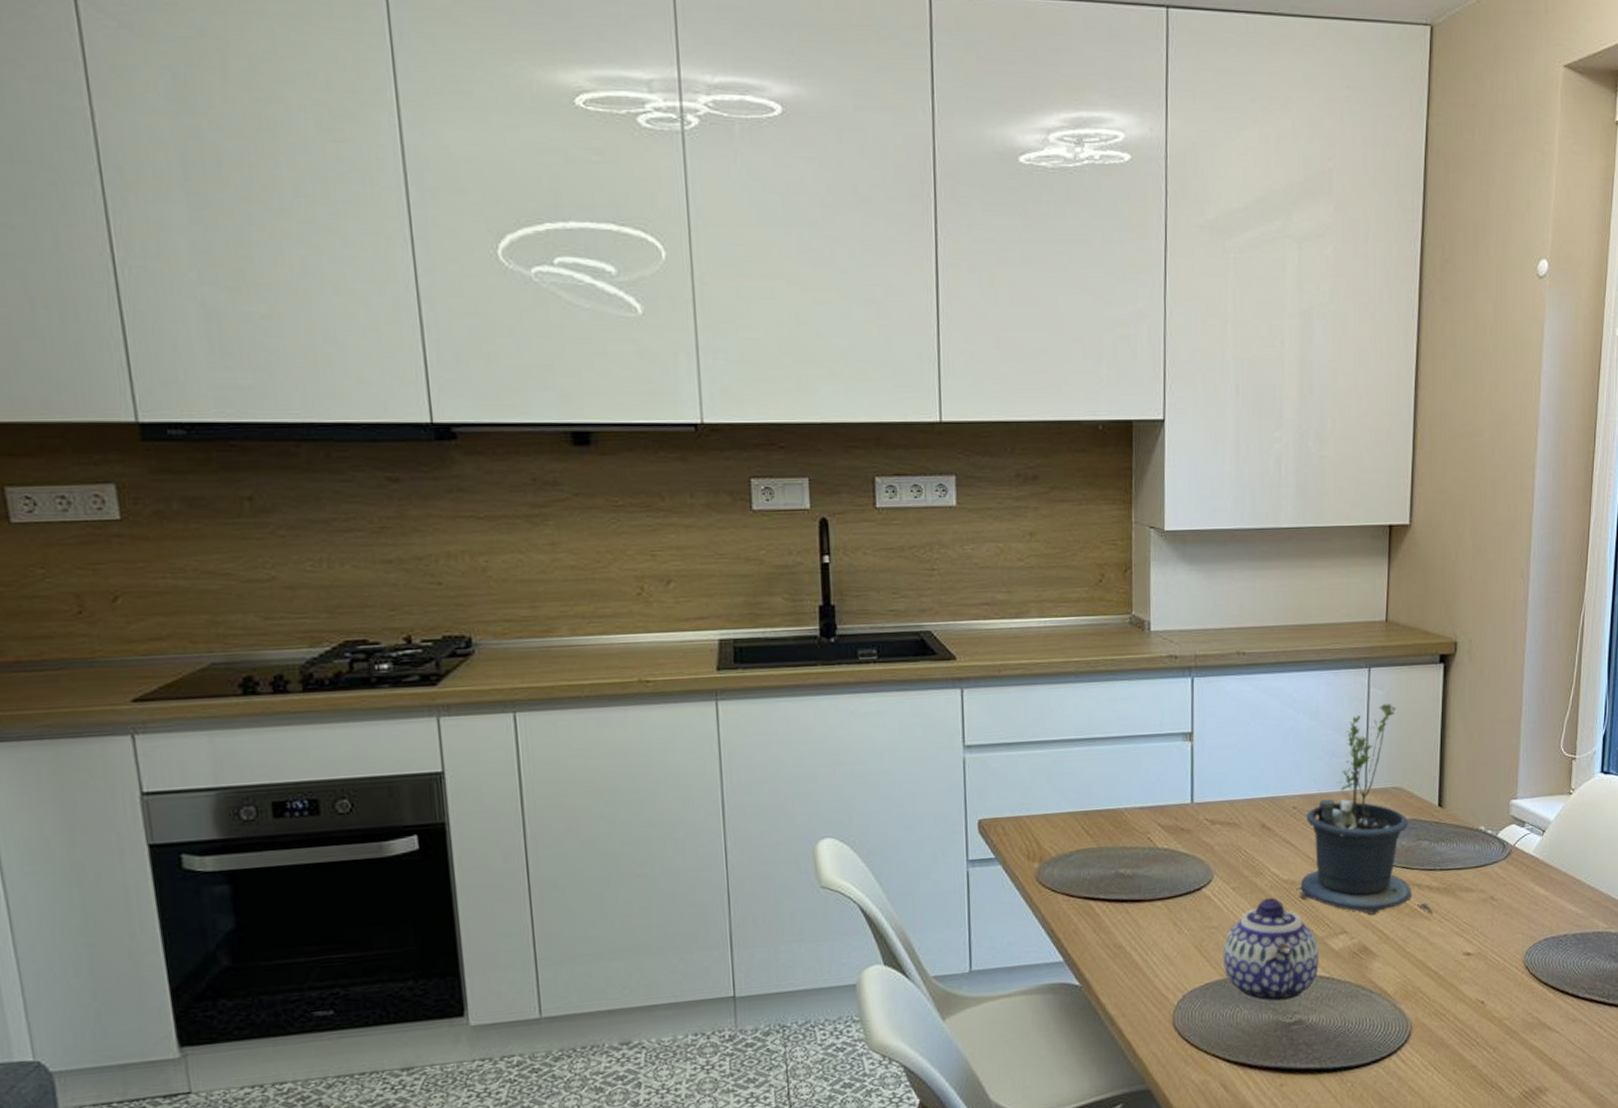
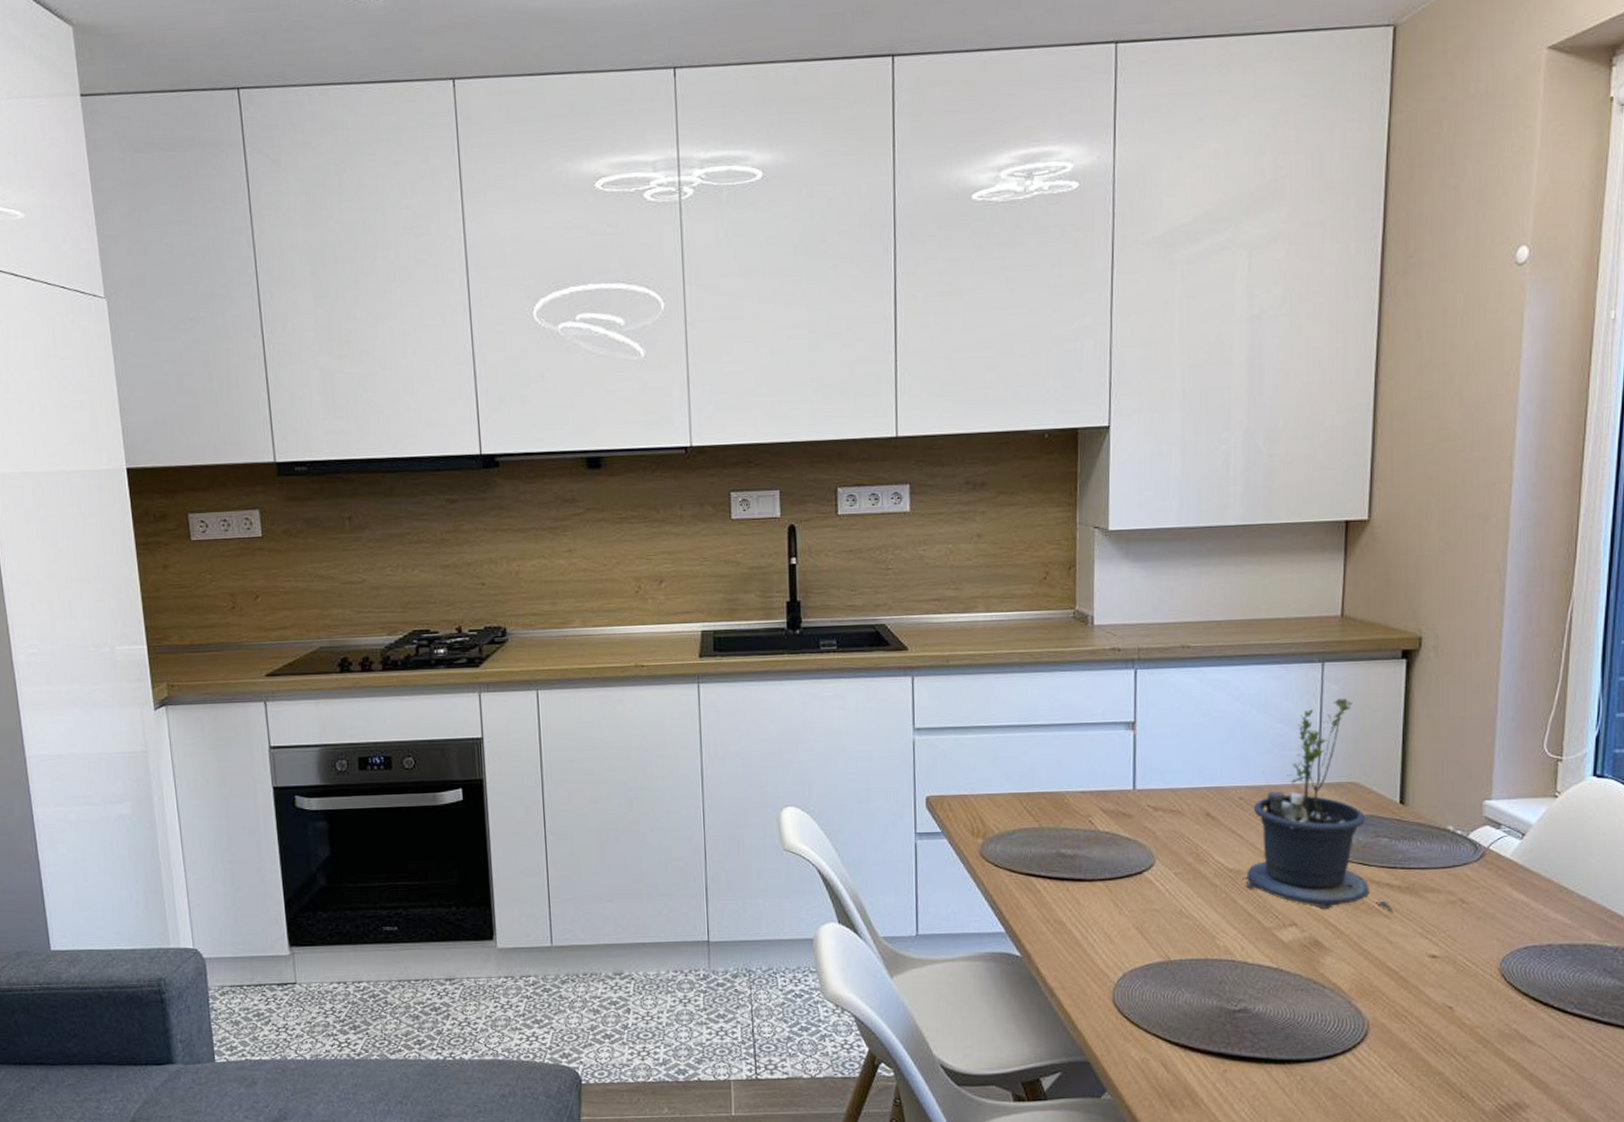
teapot: present [1222,897,1319,1004] -> none [1164,885,1266,990]

